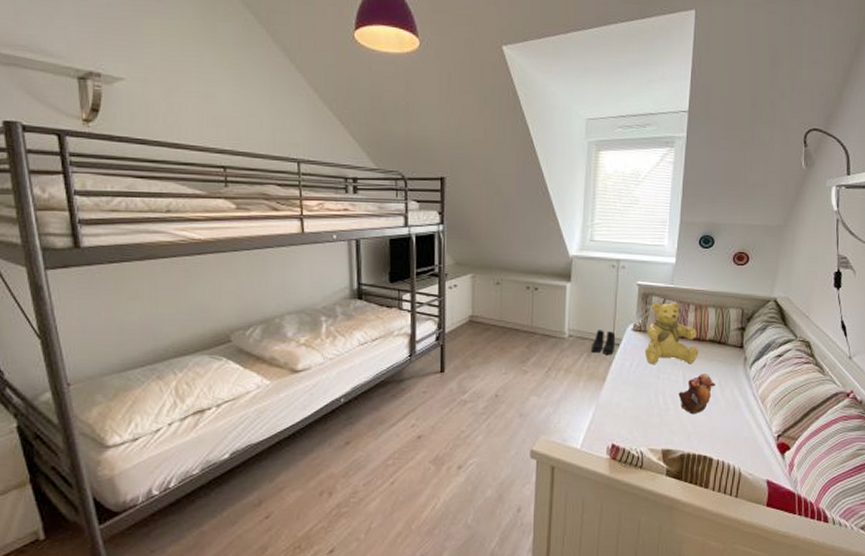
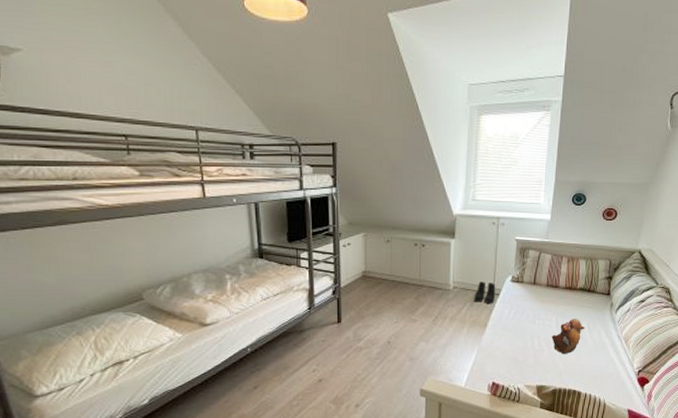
teddy bear: present [644,302,699,364] -> none [522,256,570,311]

